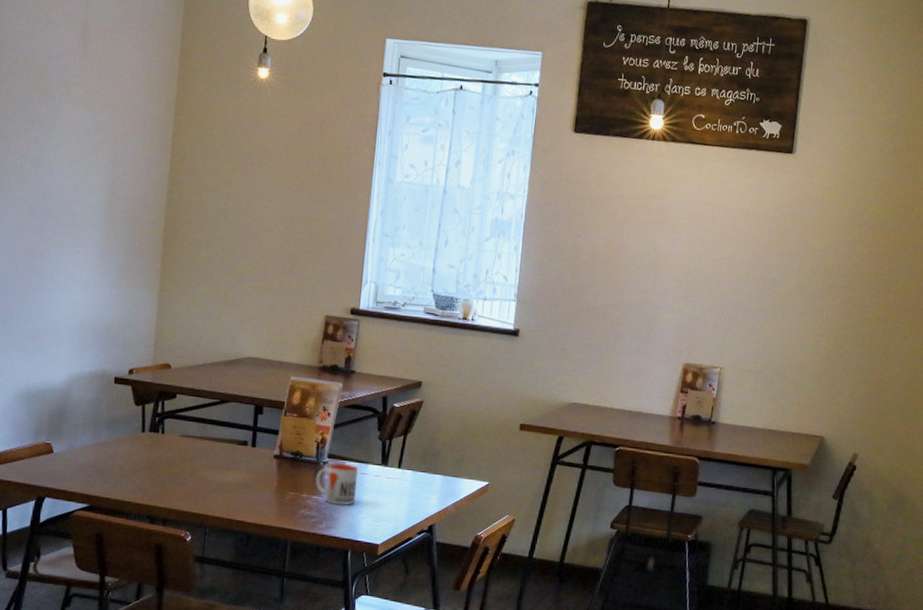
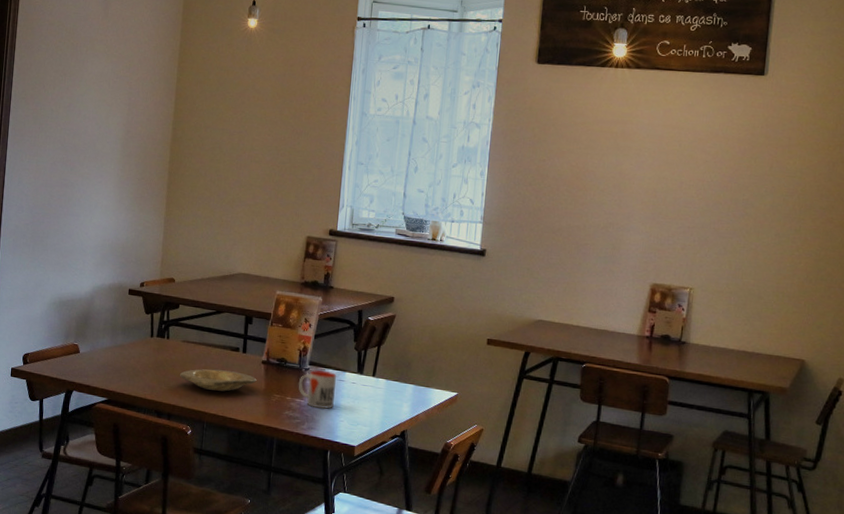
plate: none [176,466,268,491] -> present [179,369,257,392]

